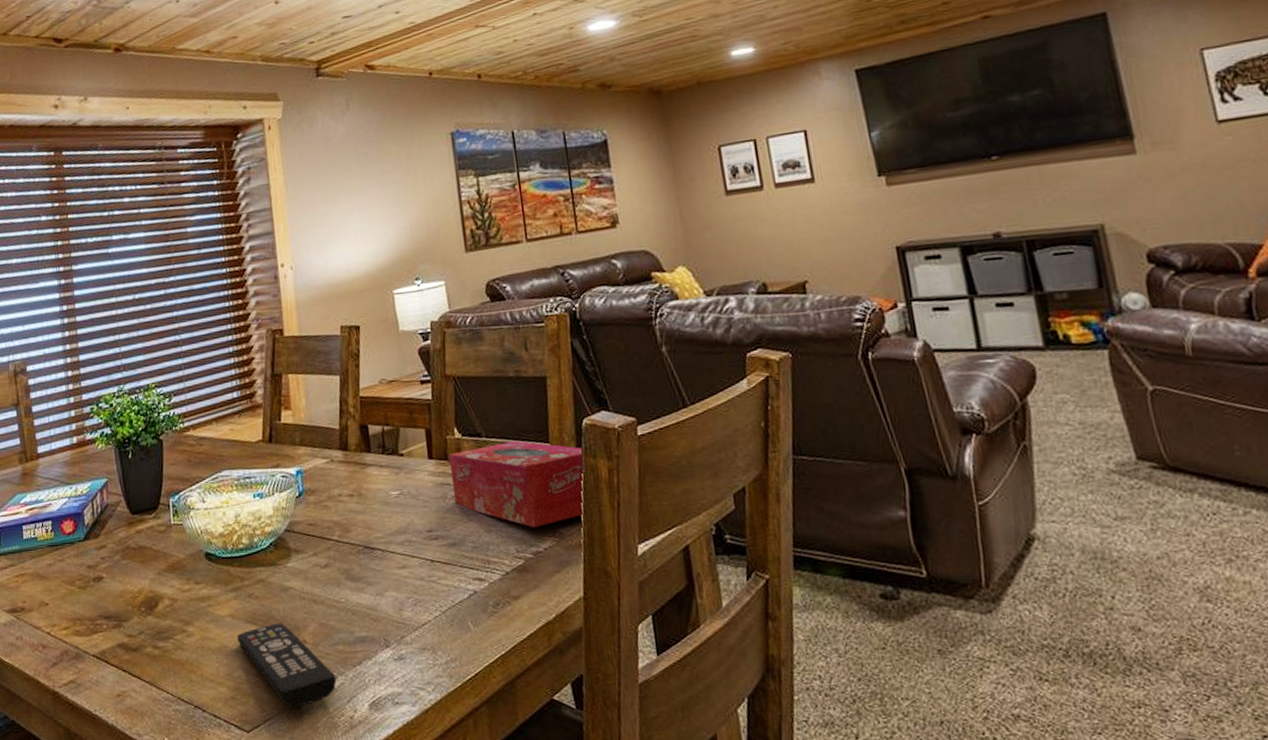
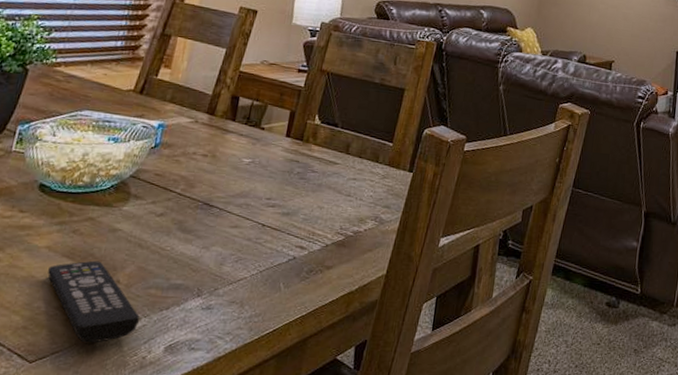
tissue box: present [449,440,585,528] -> none [299,135,418,211]

